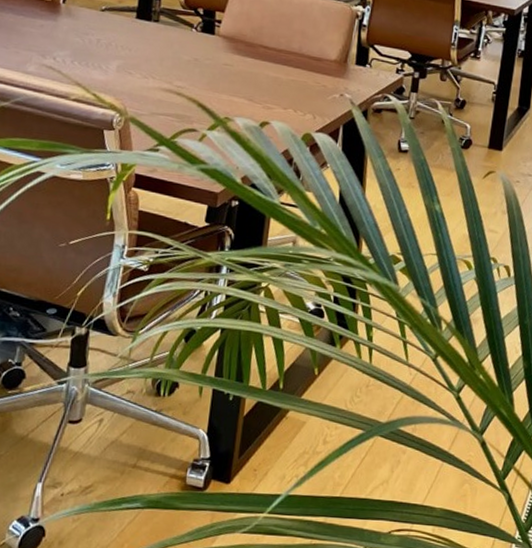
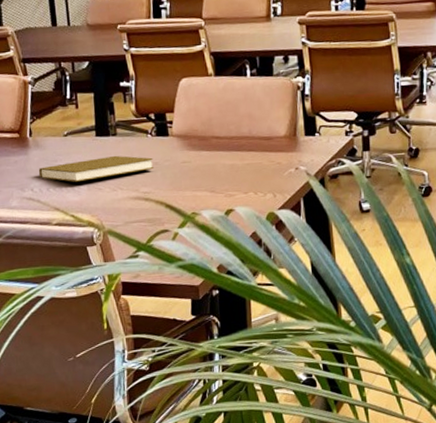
book: none [65,37,194,65] -> present [38,155,154,182]

